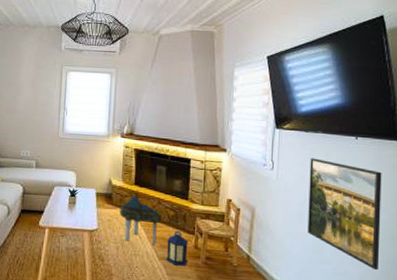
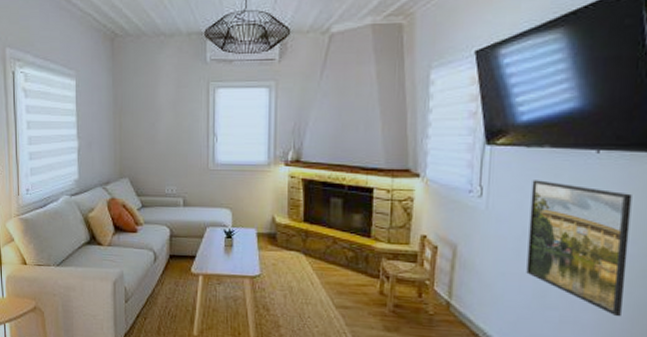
stool: present [119,194,162,245] -> none [286,233,339,292]
lantern: present [166,231,188,266] -> none [345,274,372,315]

